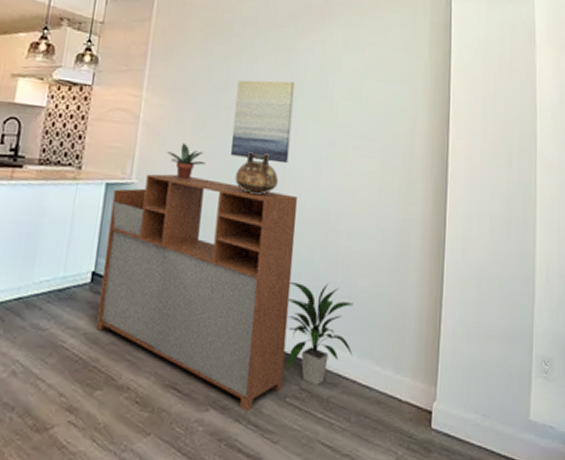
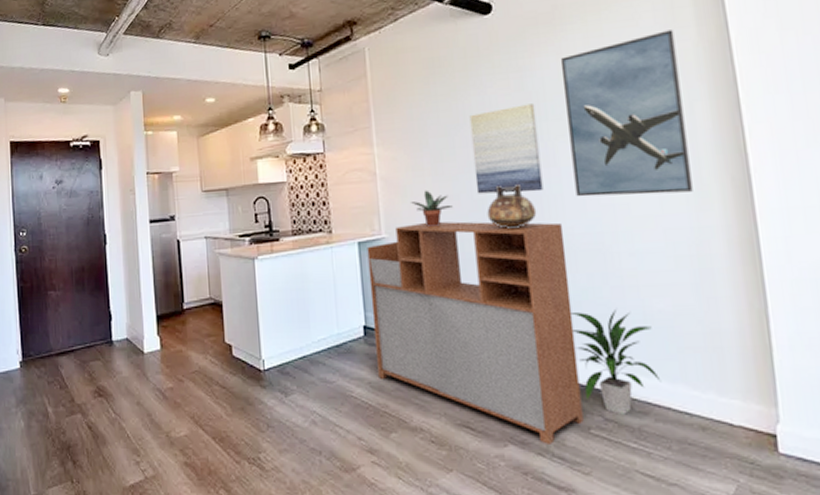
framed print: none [314,45,412,187] -> present [560,30,693,197]

